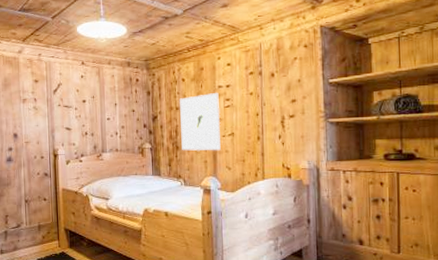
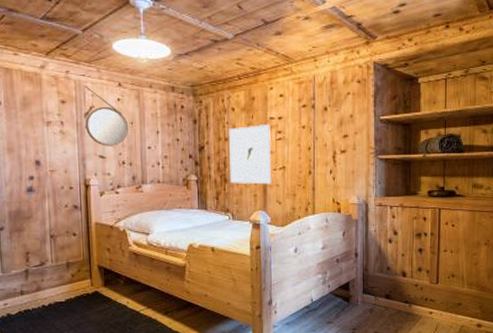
home mirror: none [52,65,91,119] -> present [82,85,129,146]

